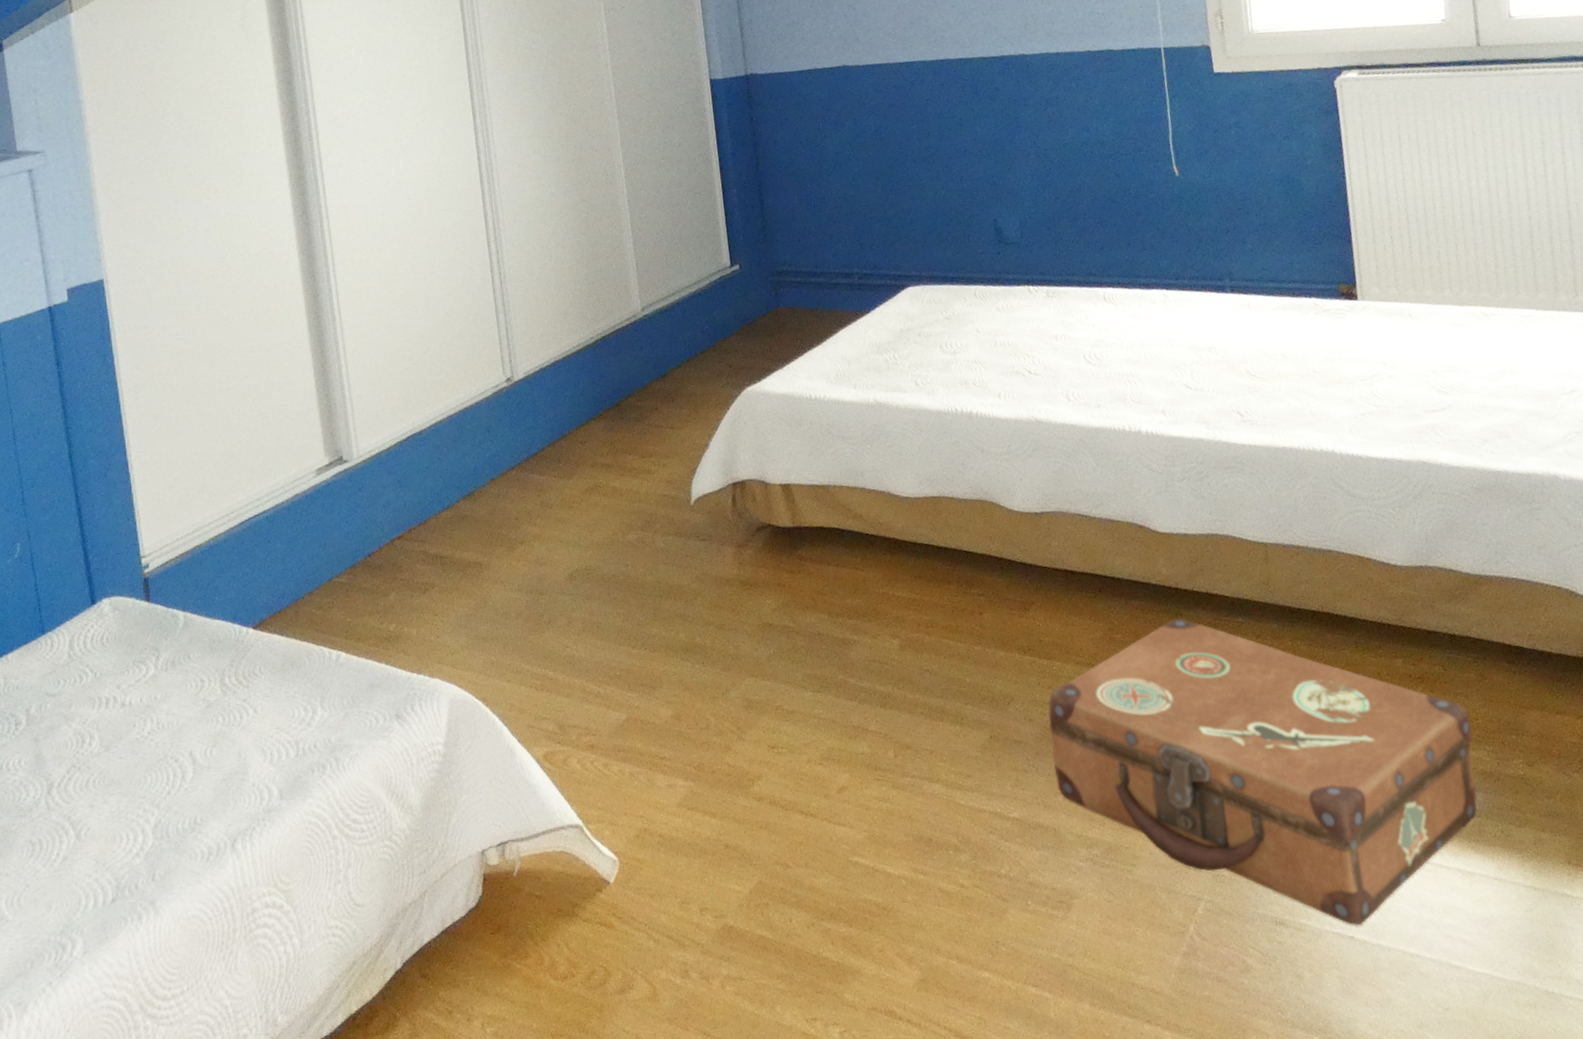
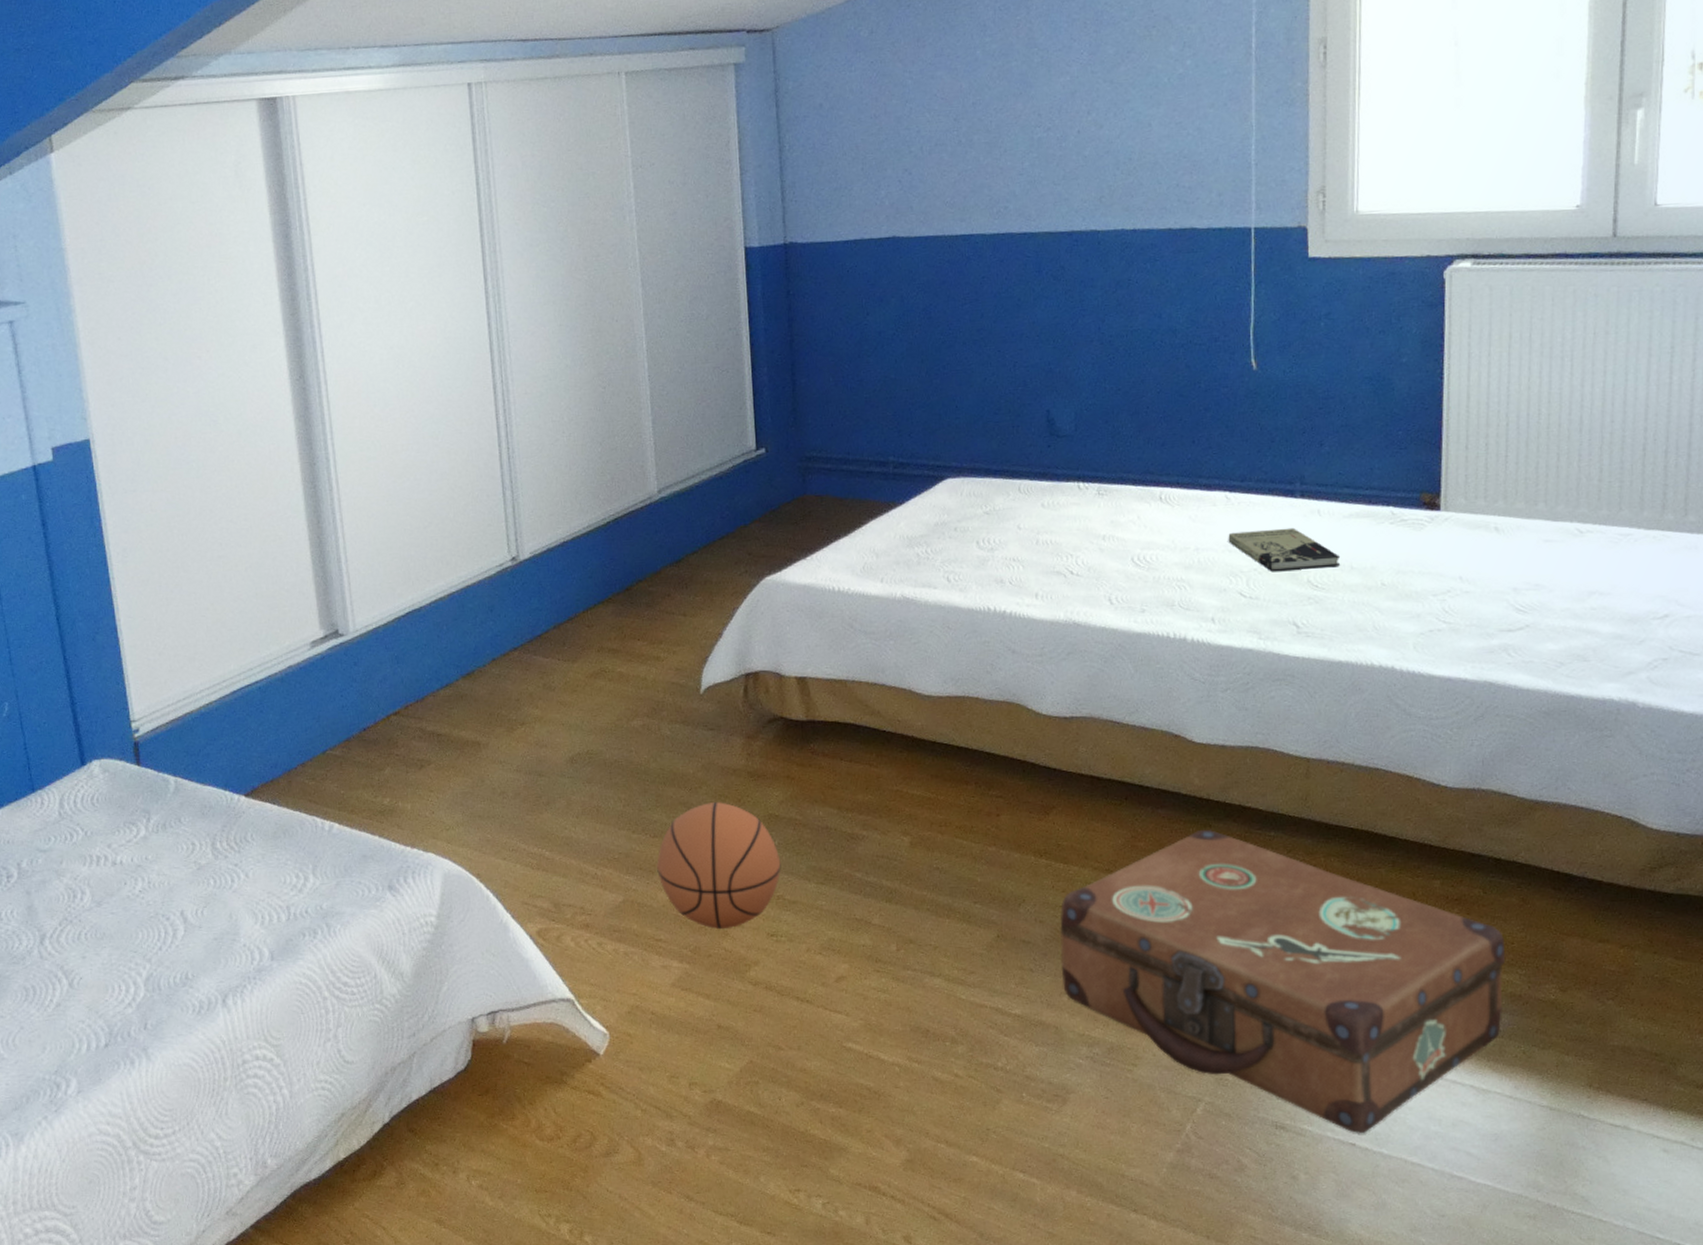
basketball: none [657,613,778,744] -> present [657,802,781,930]
book: none [1169,321,1275,363] -> present [1228,527,1341,571]

